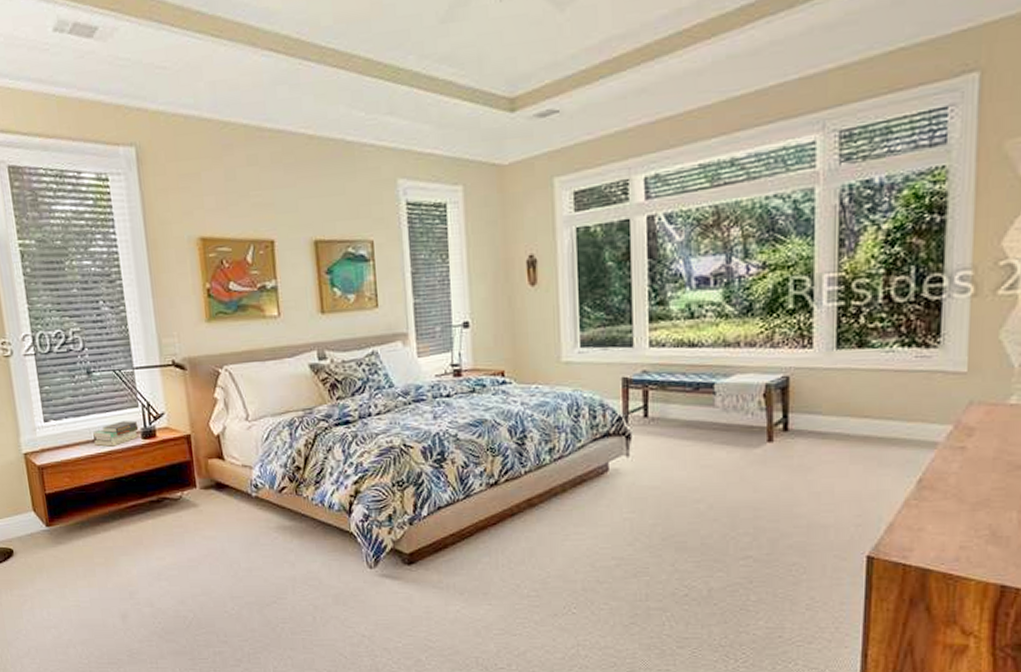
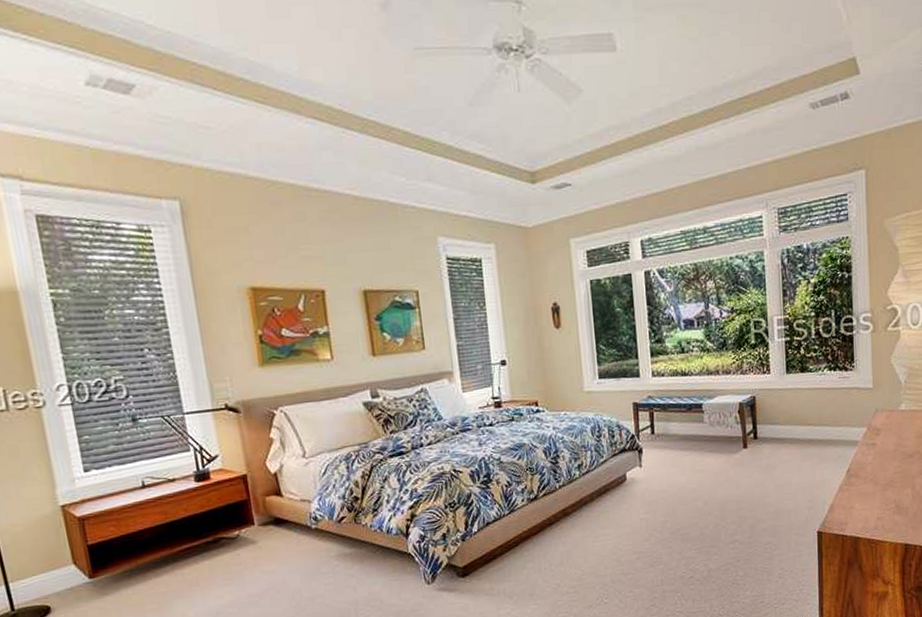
books: present [93,421,139,447] -> none [141,465,191,492]

